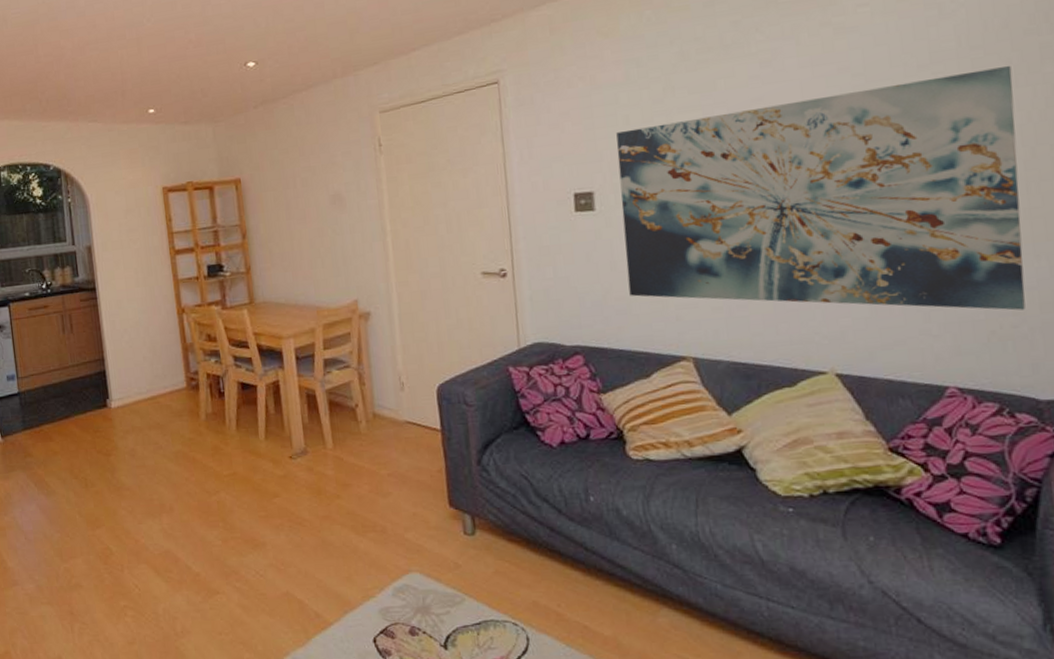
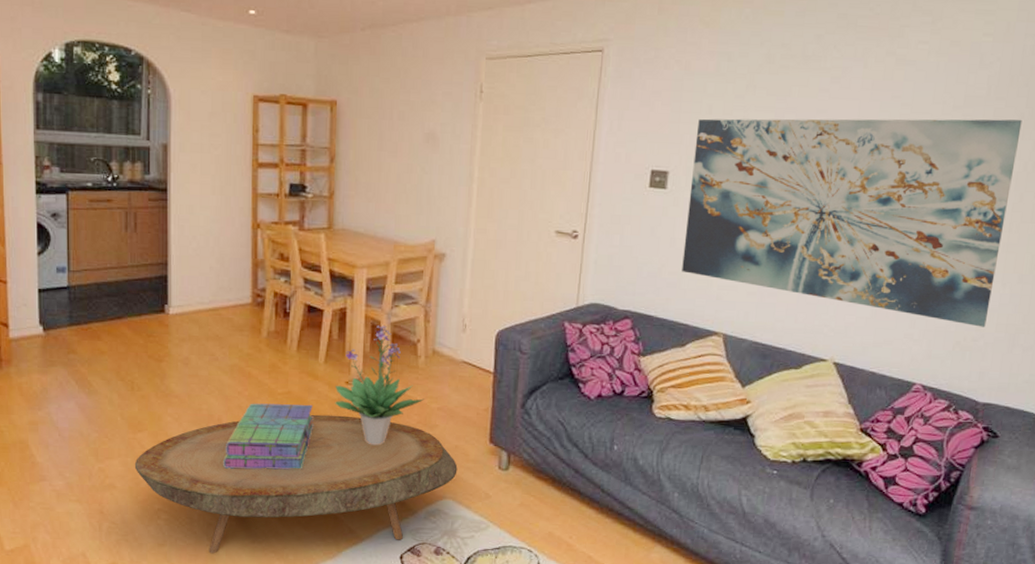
coffee table: none [96,492,420,650] -> present [134,414,458,554]
stack of books: none [180,484,264,558] -> present [223,403,315,470]
potted plant: none [280,394,373,521] -> present [335,325,425,446]

